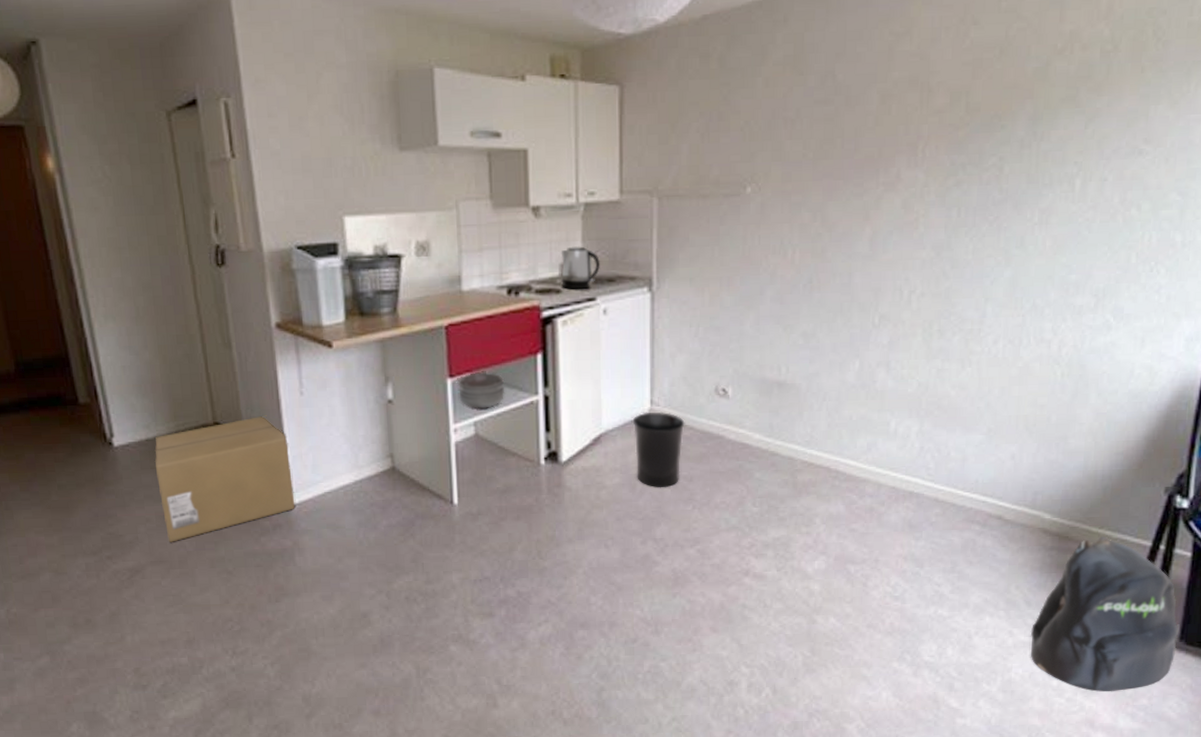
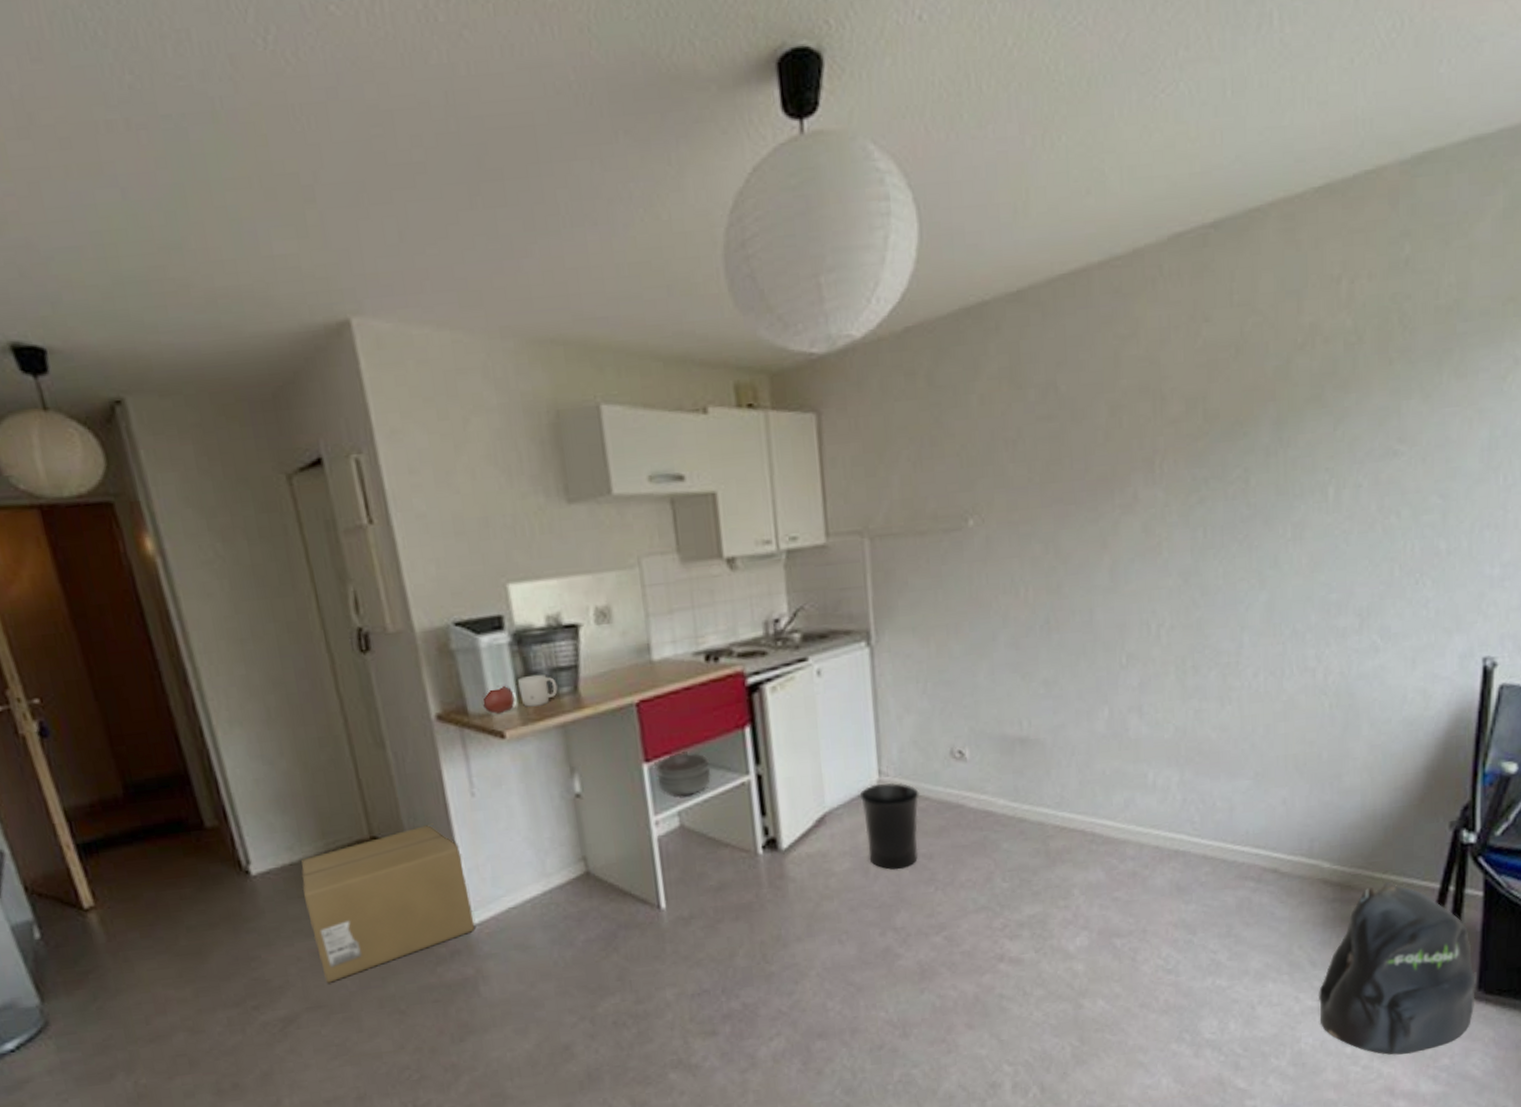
fruit: none [314,302,343,327] -> present [481,686,515,715]
mug: none [347,295,380,324] -> present [518,674,558,707]
kettle: present [561,246,600,289] -> none [764,599,810,650]

